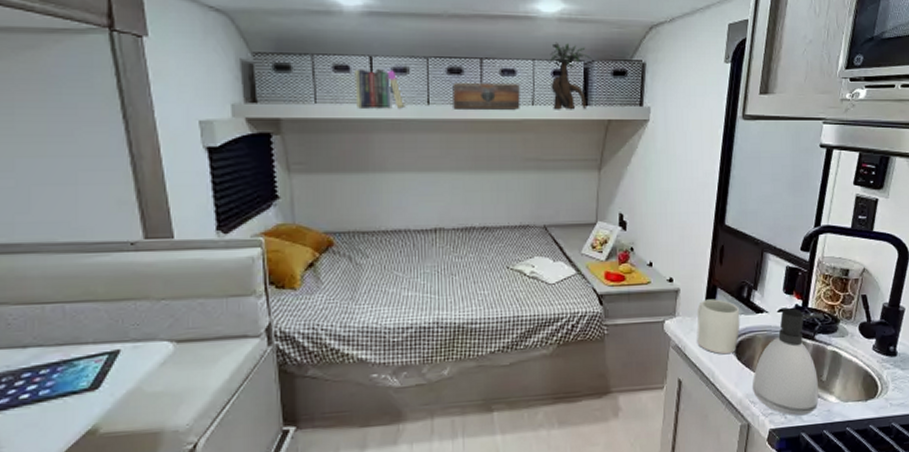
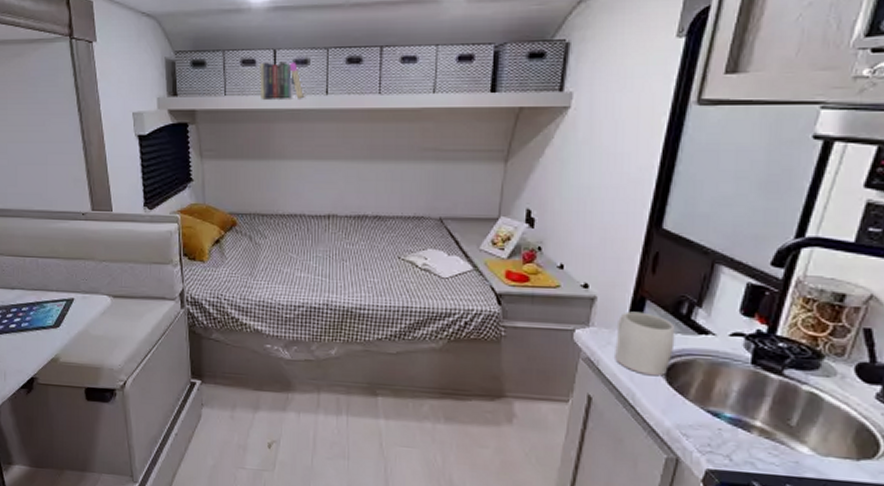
decorative box: present [453,83,520,111] -> none [351,71,421,100]
decorative plant: present [549,42,593,110] -> none [454,24,506,98]
soap dispenser: present [752,307,824,417] -> none [685,332,800,463]

